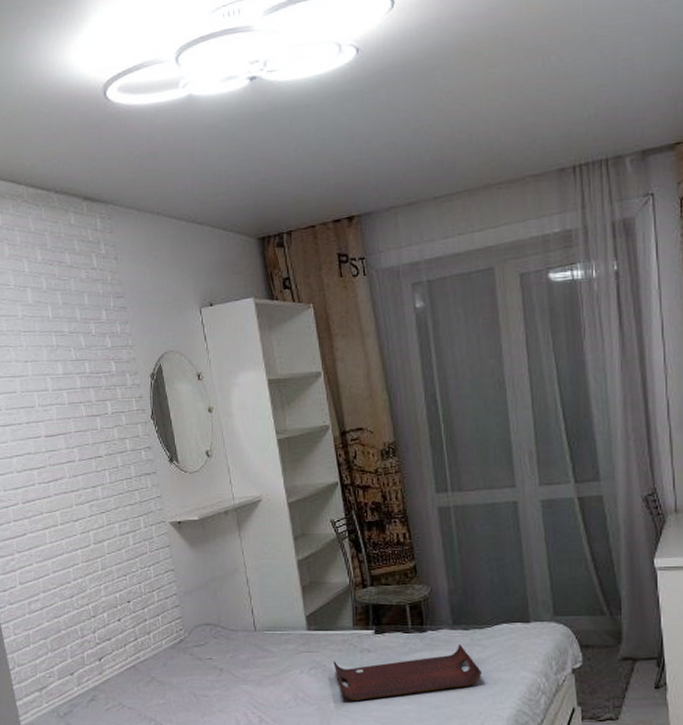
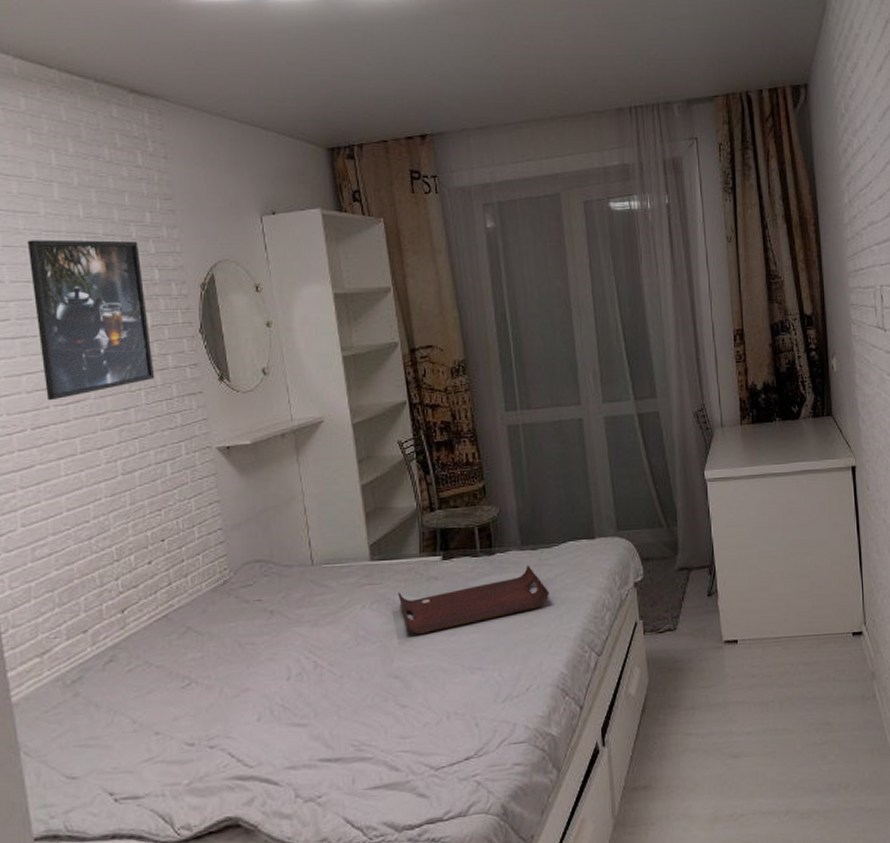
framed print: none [10,337,116,479] -> present [27,239,155,401]

